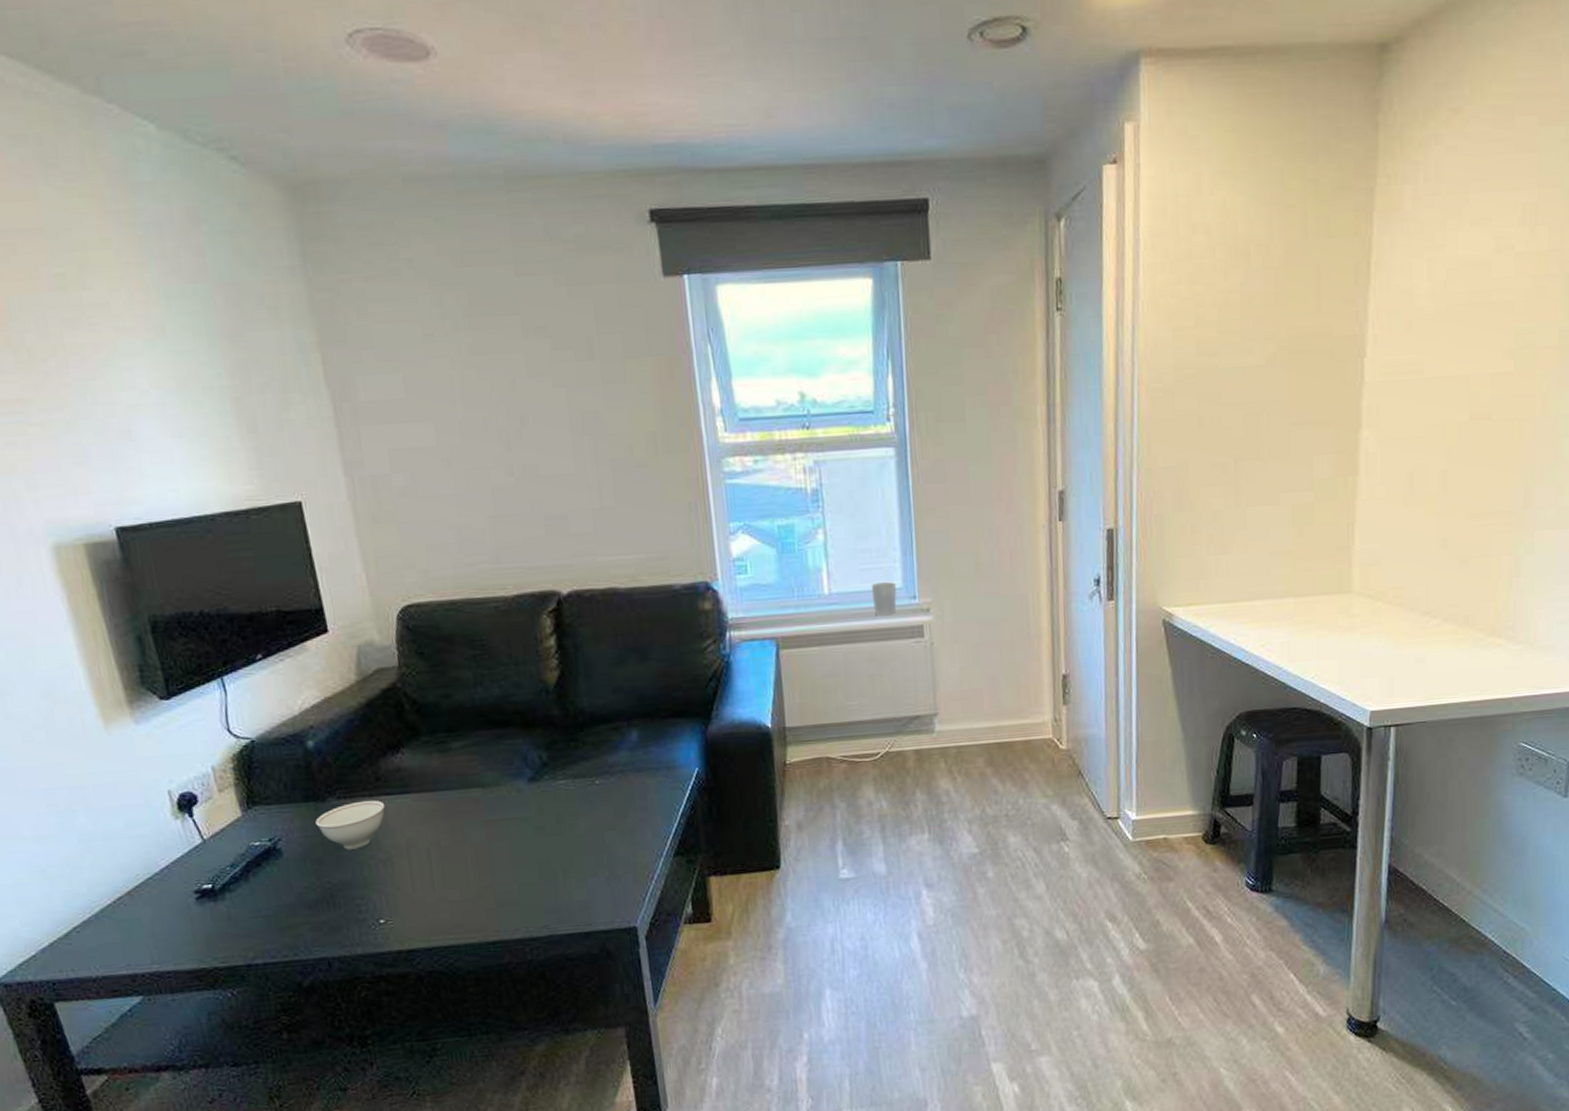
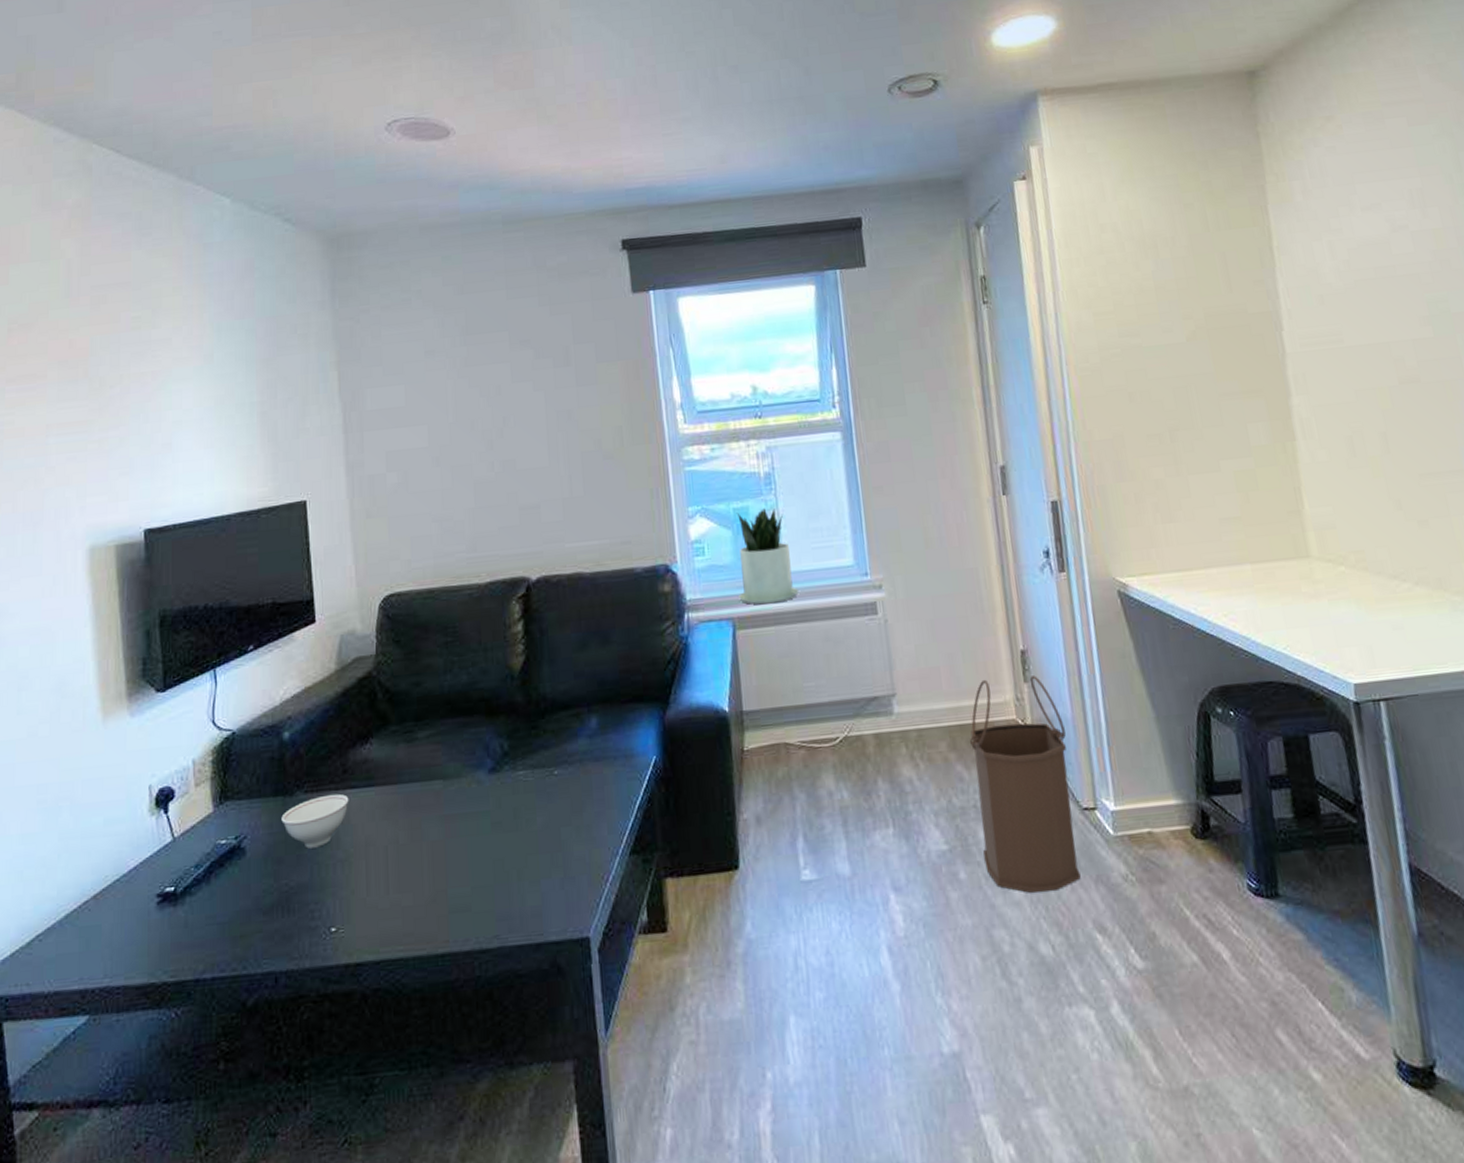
planter: none [781,526,845,625] -> present [736,508,799,605]
candle holder: present [871,582,897,616] -> none [823,559,850,594]
basket: none [1006,698,1098,889] -> present [969,675,1081,893]

